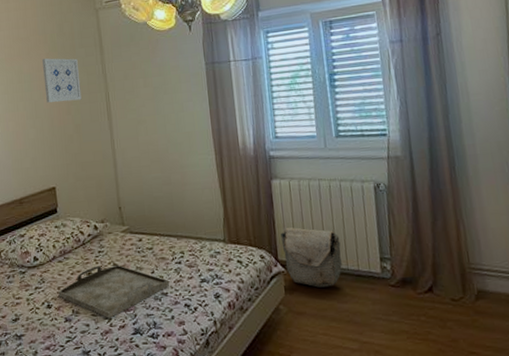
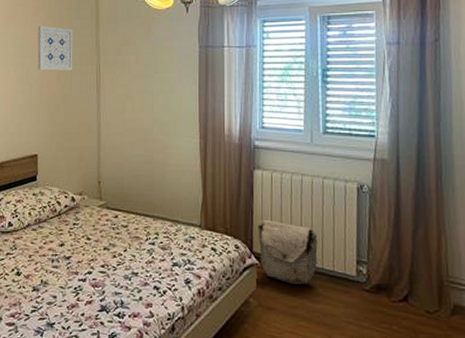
serving tray: present [58,264,170,318] -> none [29,238,141,292]

